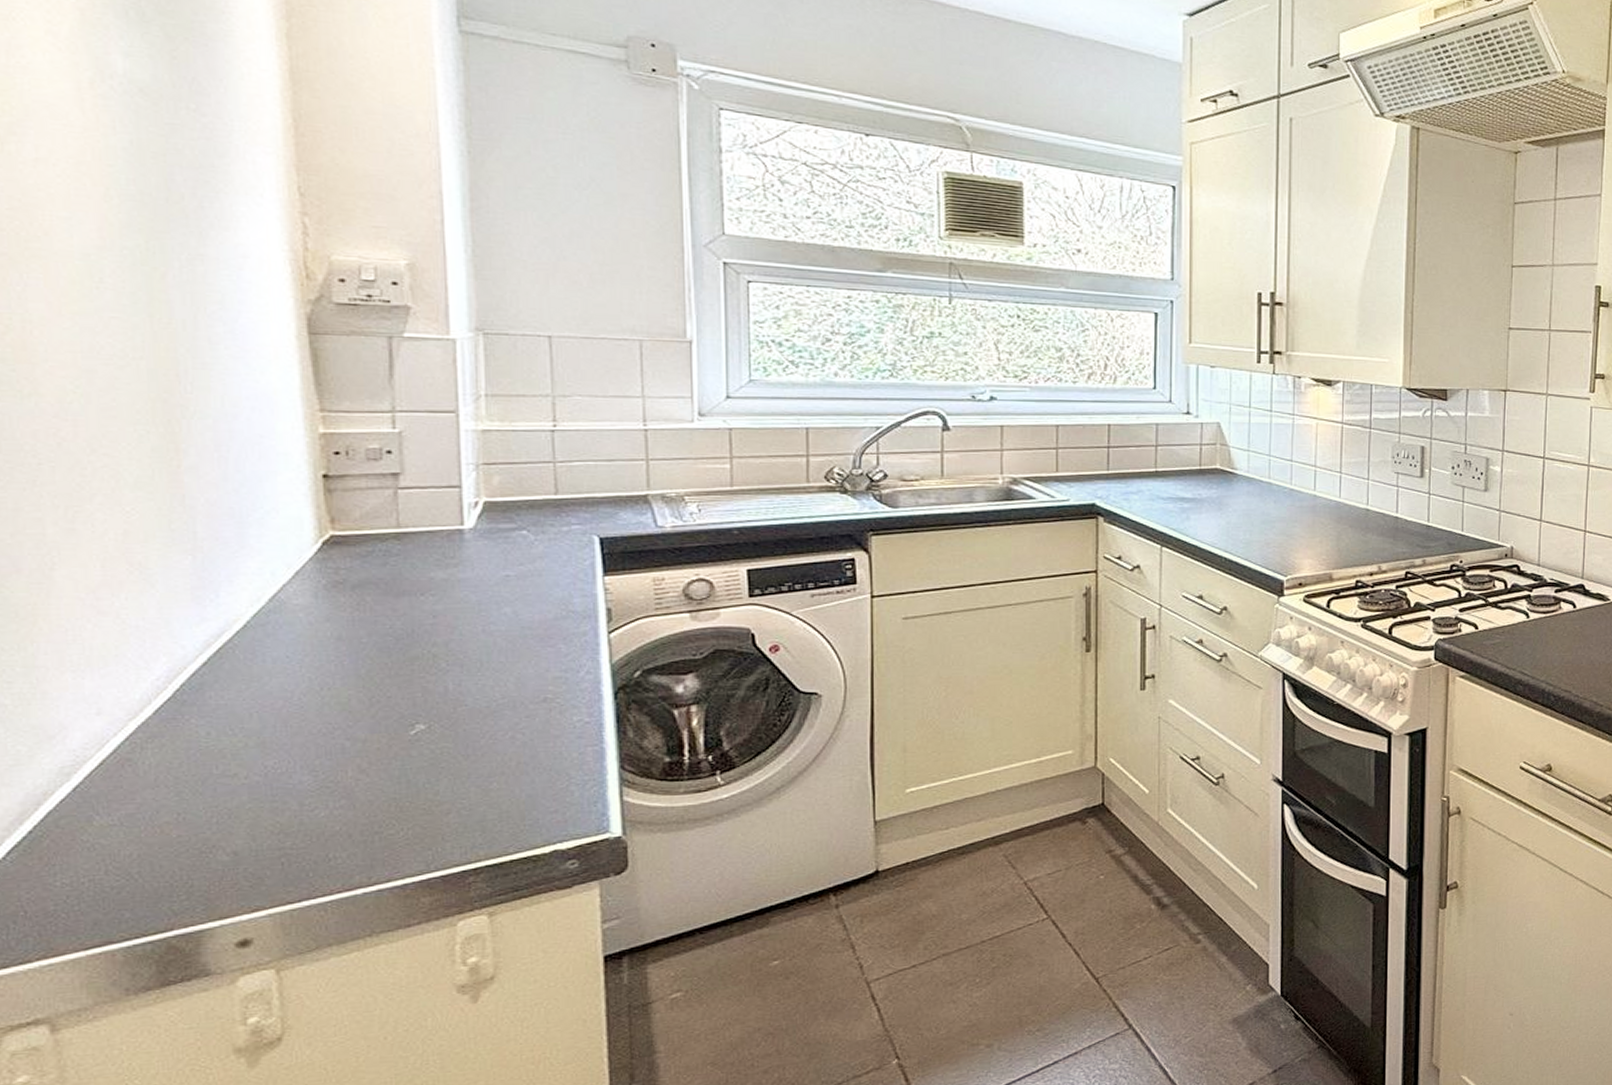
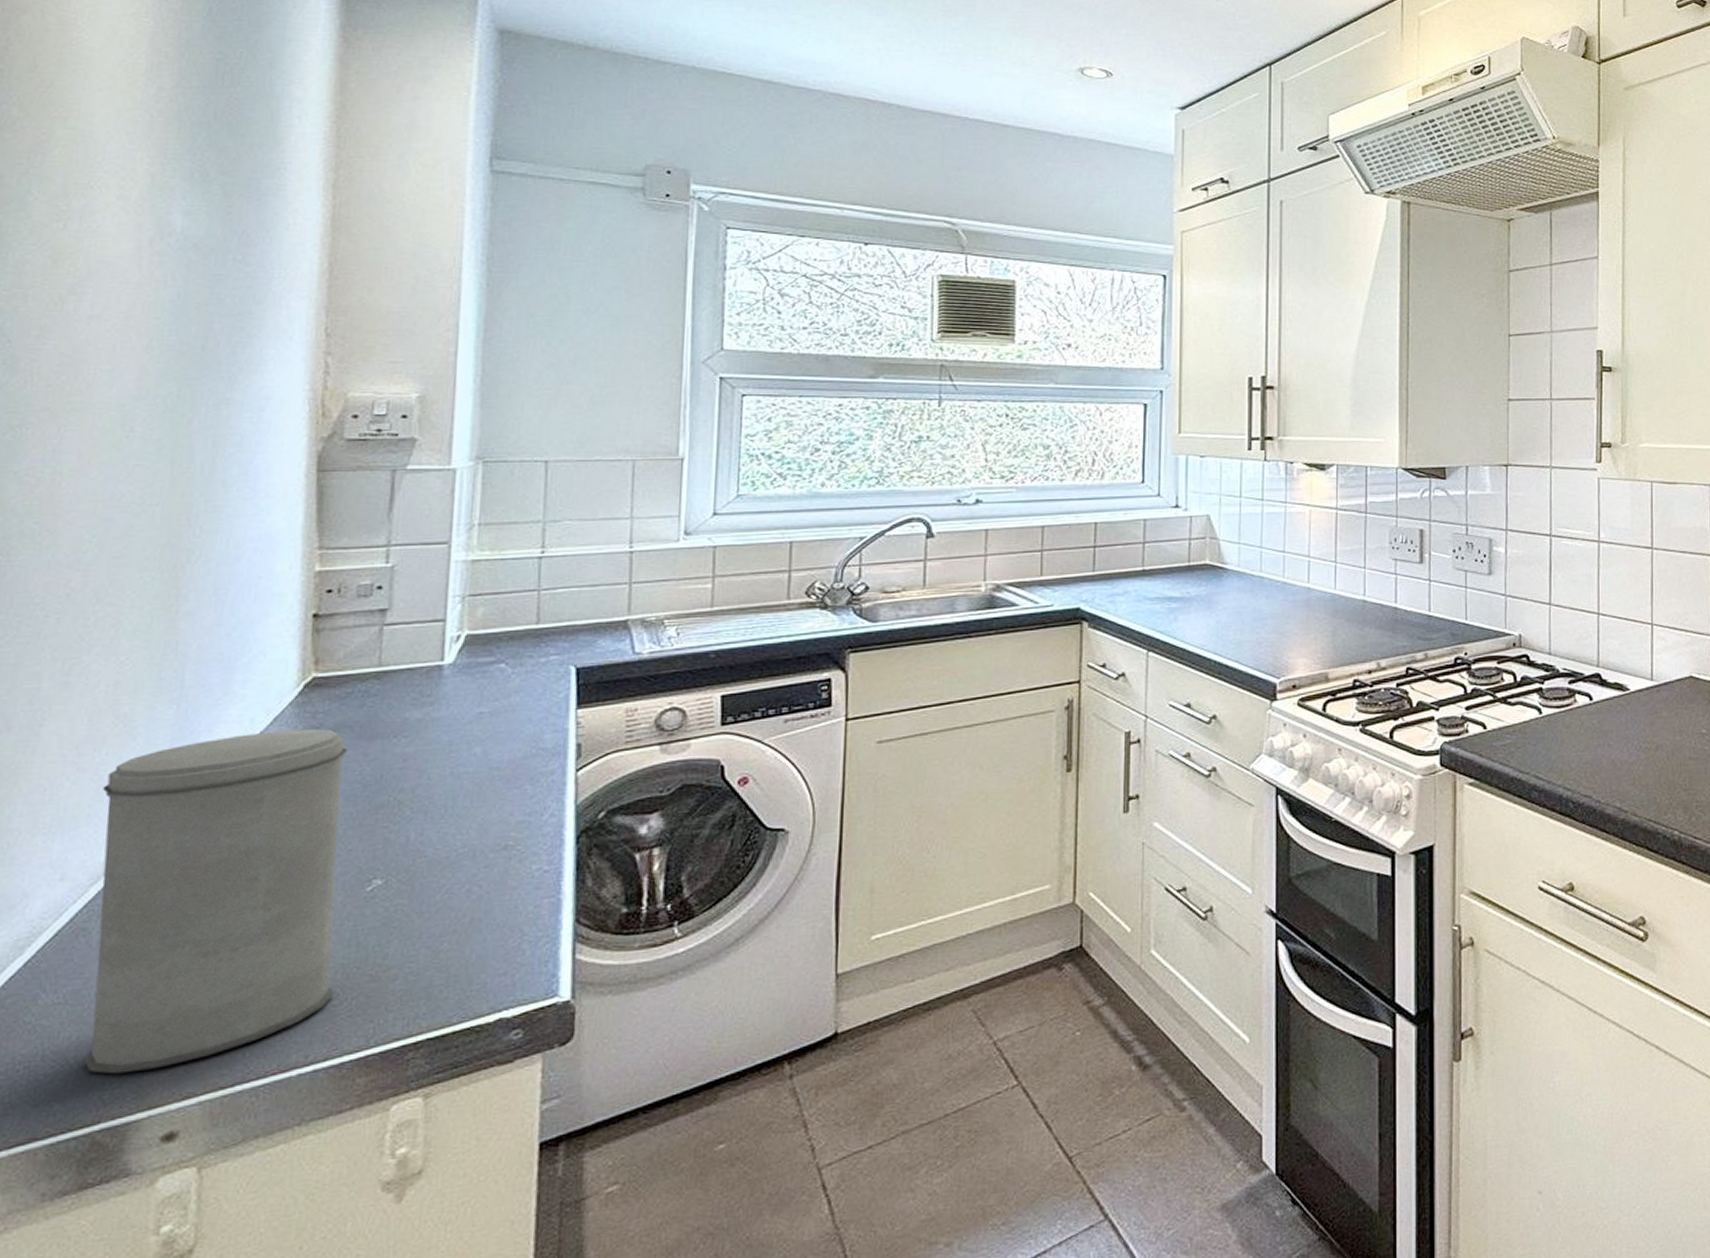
canister: none [127,583,389,889] -> present [83,728,348,1075]

